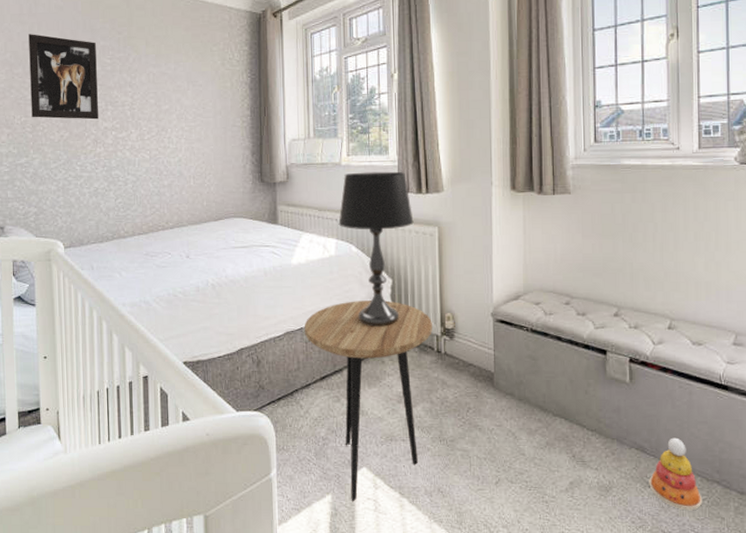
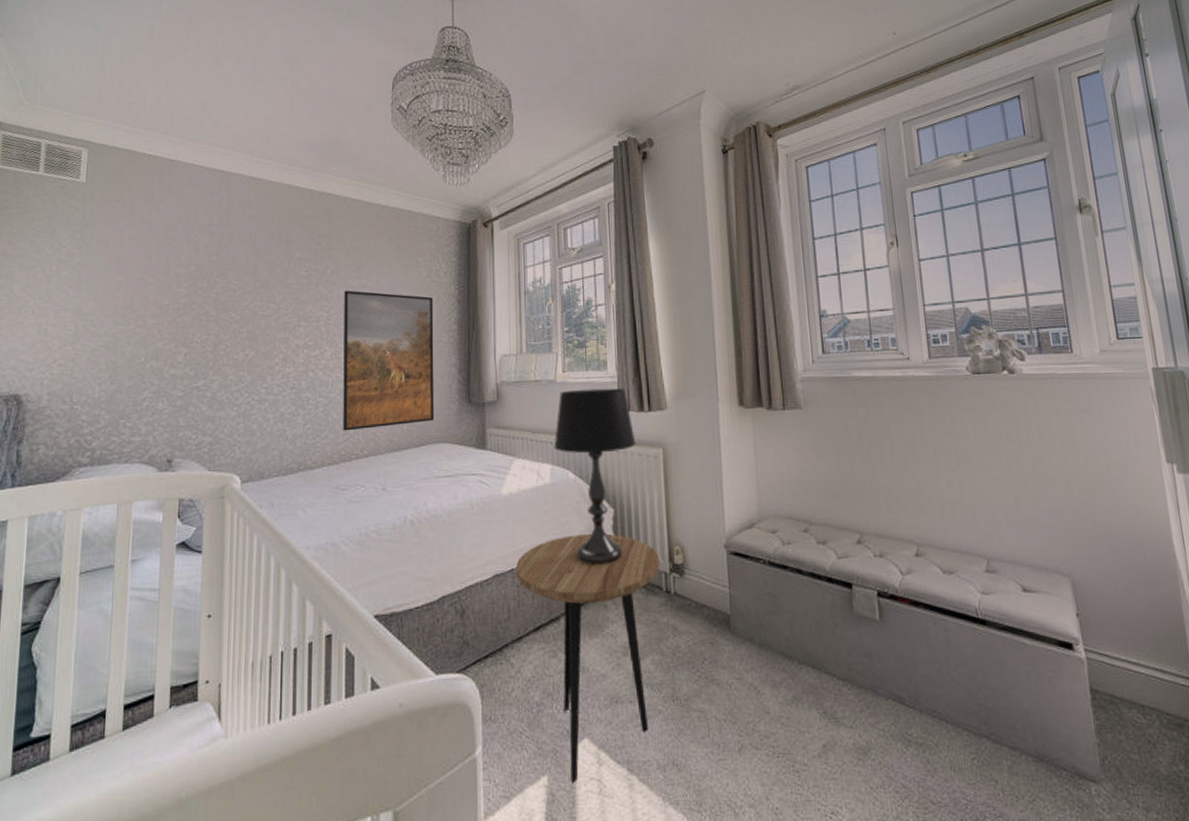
wall art: present [28,34,98,120] -> none [214,245,291,337]
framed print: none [146,77,231,205] -> present [343,290,435,431]
stacking toy: present [649,437,703,511] -> none [910,684,972,774]

